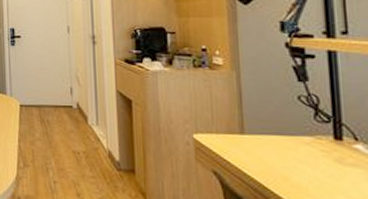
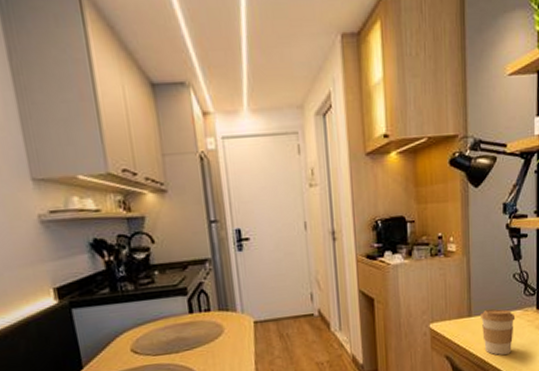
coffee cup: none [256,130,304,184] -> present [481,309,516,355]

